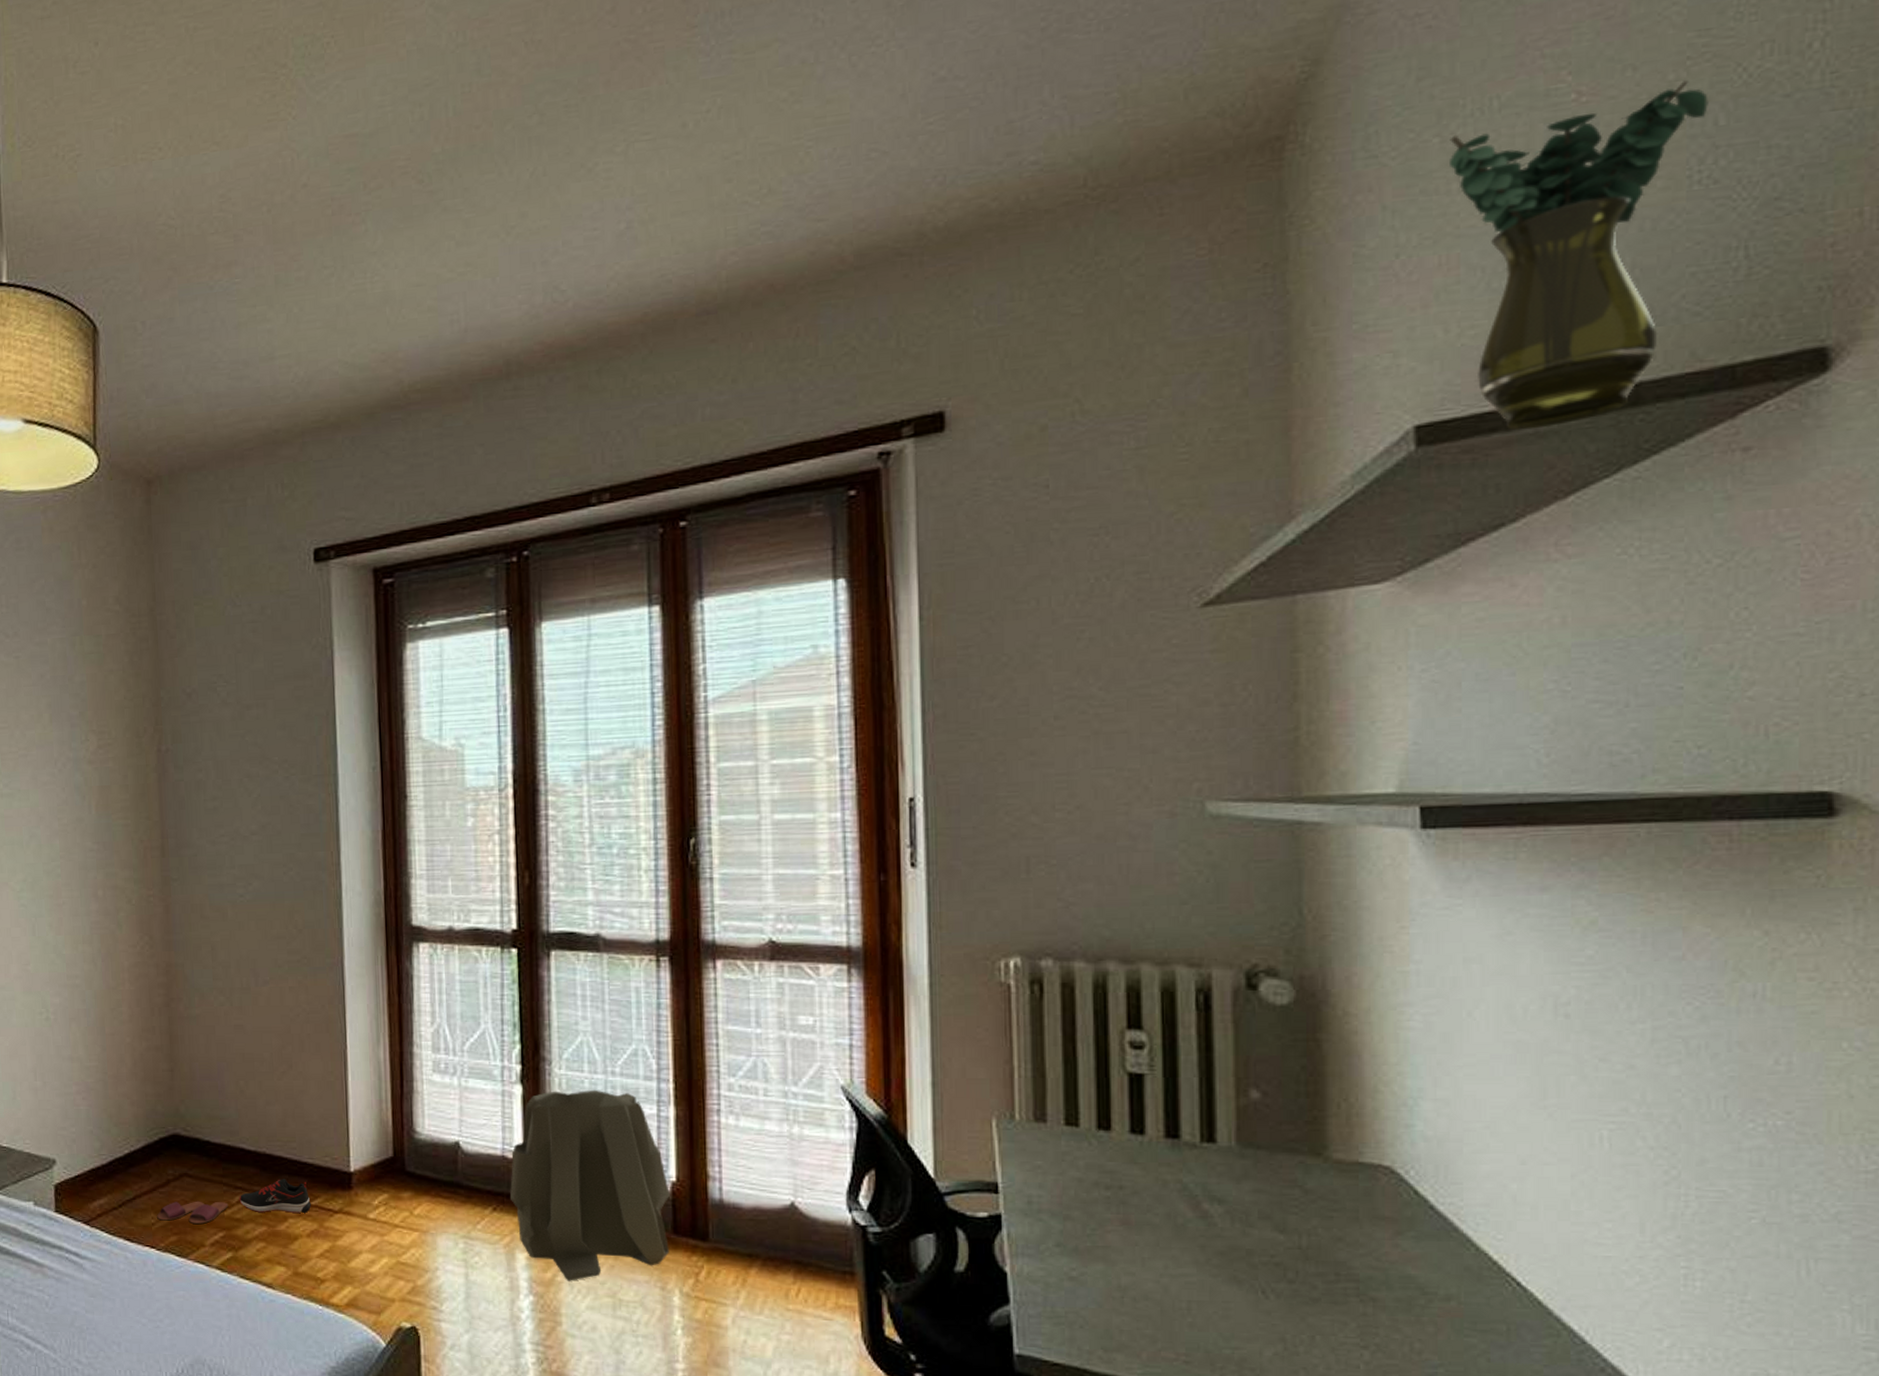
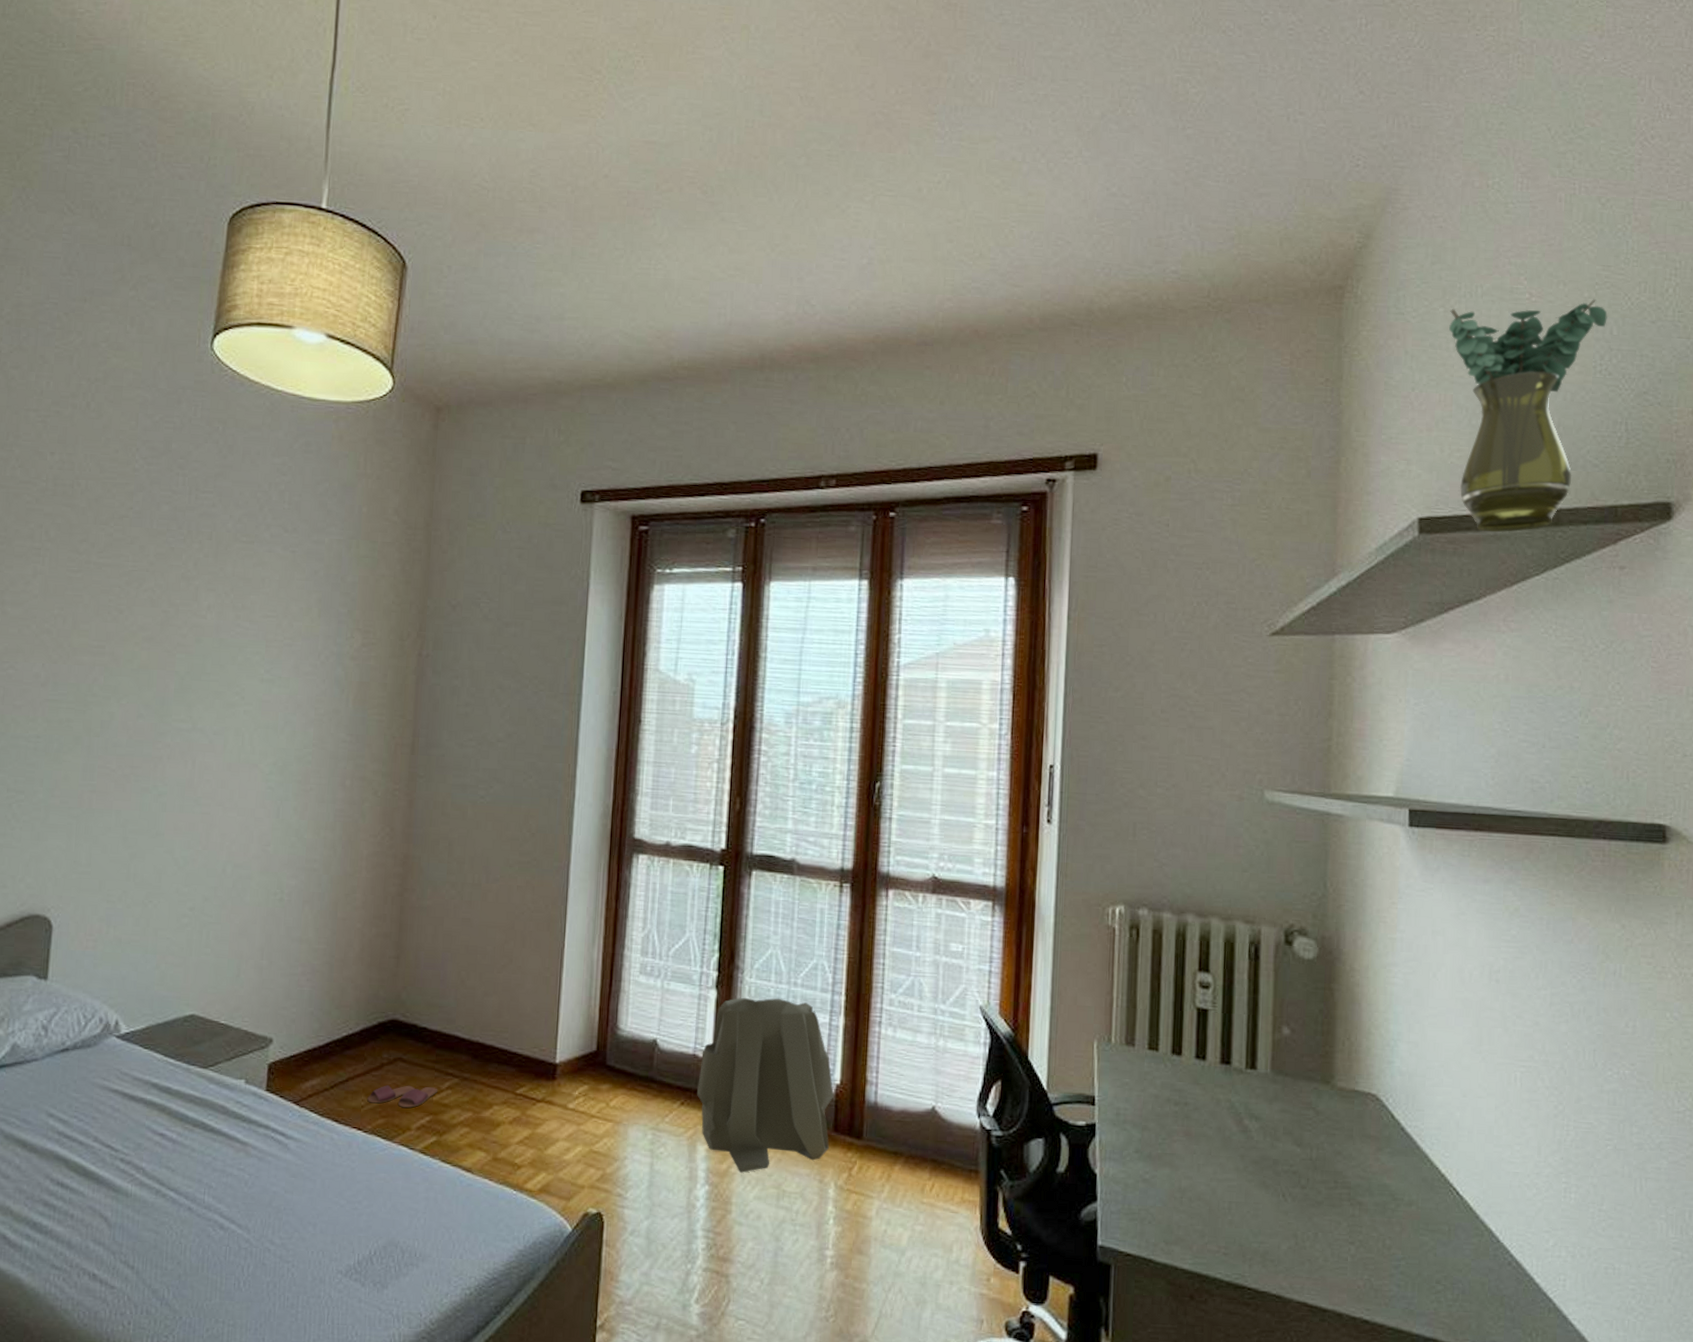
athletic shoe: present [239,1179,311,1213] -> none [448,1067,516,1101]

